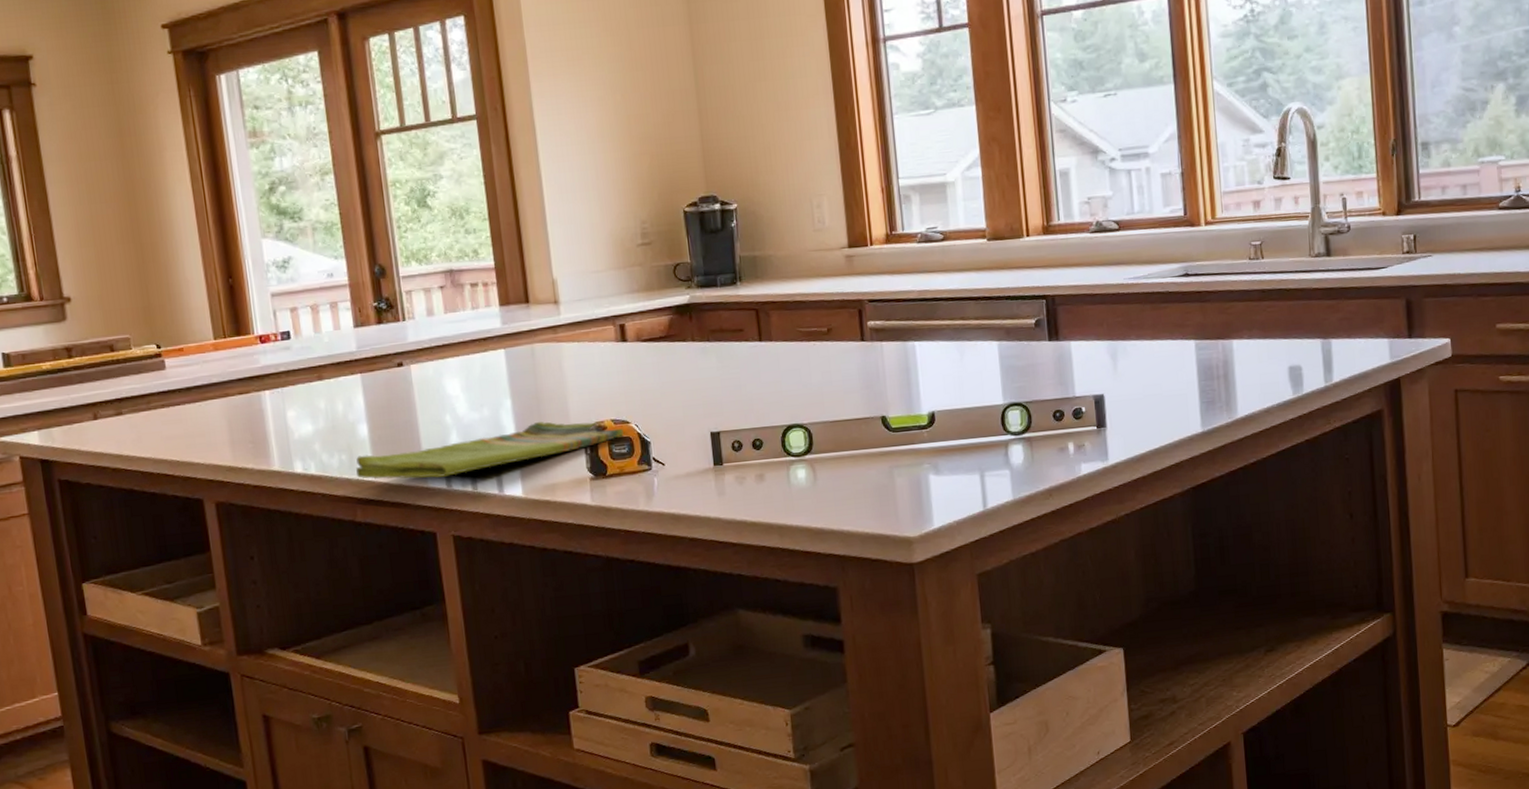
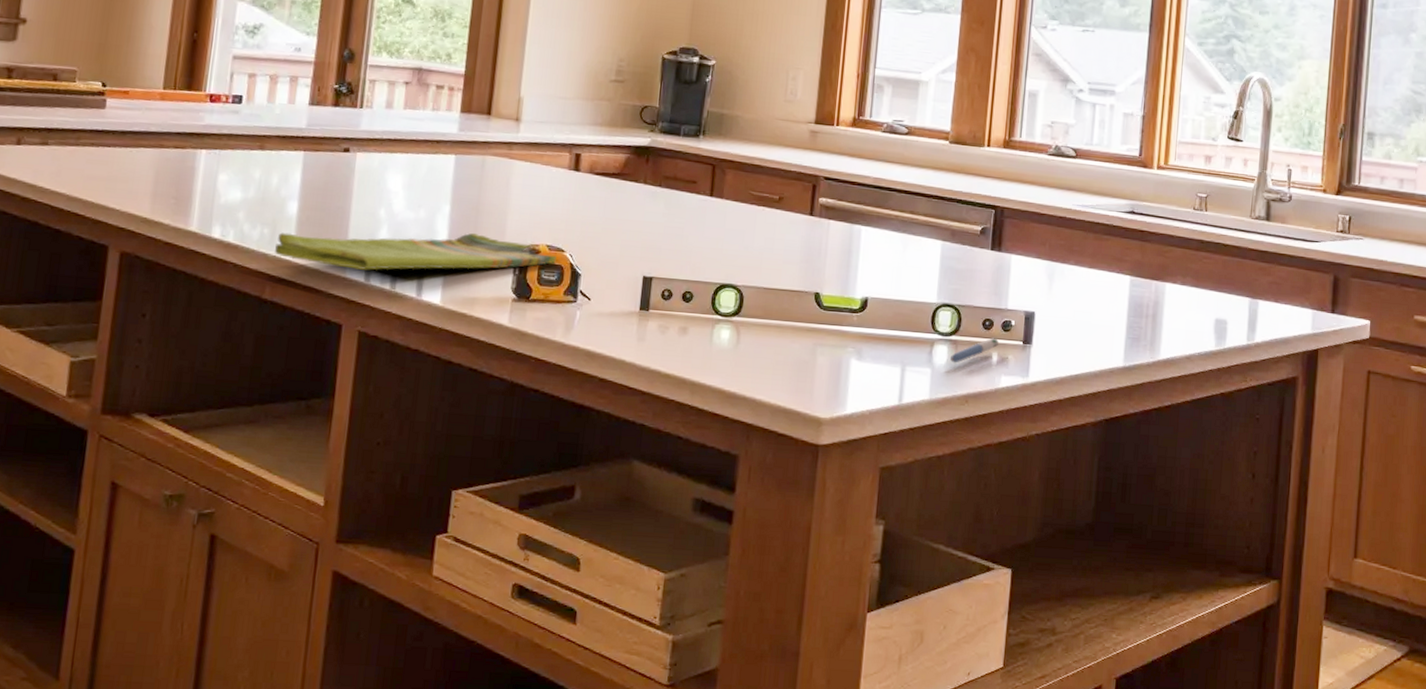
pen: none [1027,428,1072,460] -> present [950,338,998,363]

